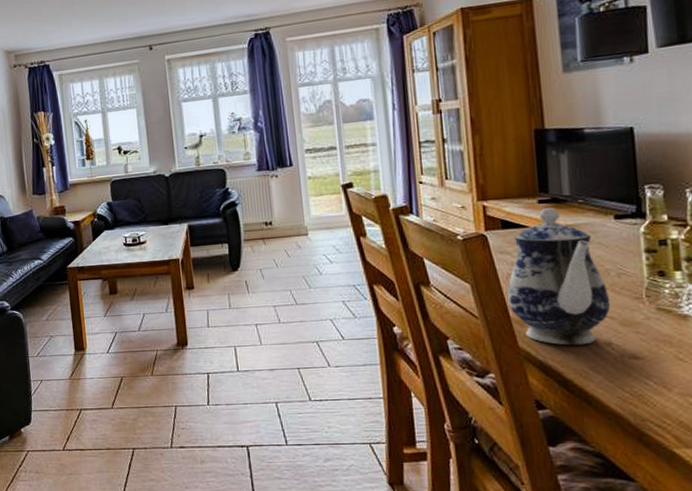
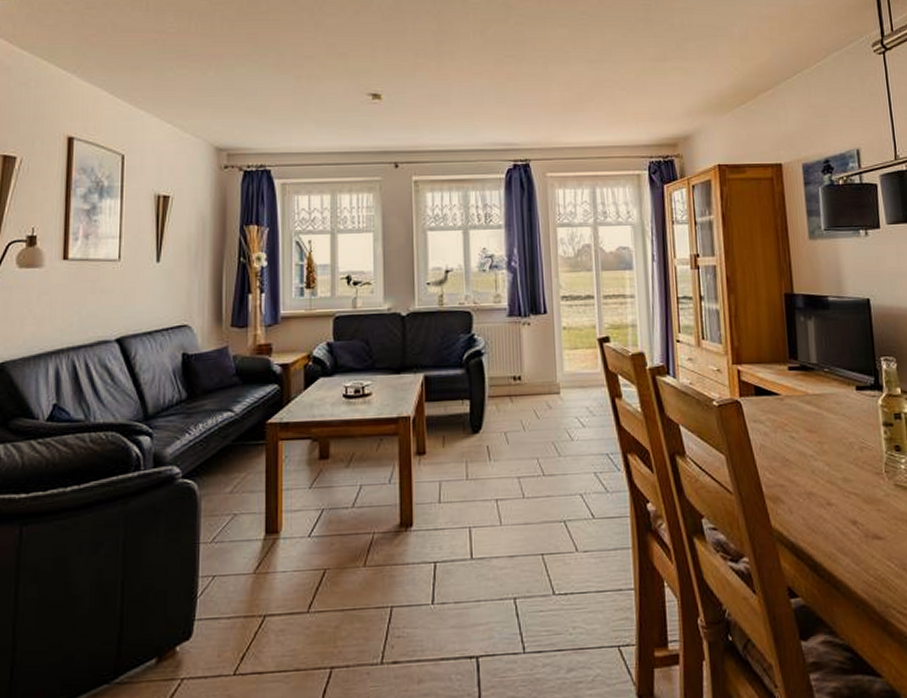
teapot: present [508,207,611,346] -> none [761,375,855,525]

